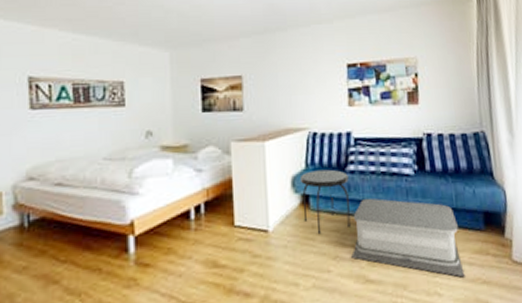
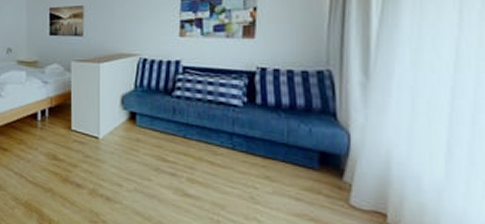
side table: present [299,169,351,235] -> none [128,92,174,148]
ottoman: present [351,198,465,278] -> none [172,122,290,211]

